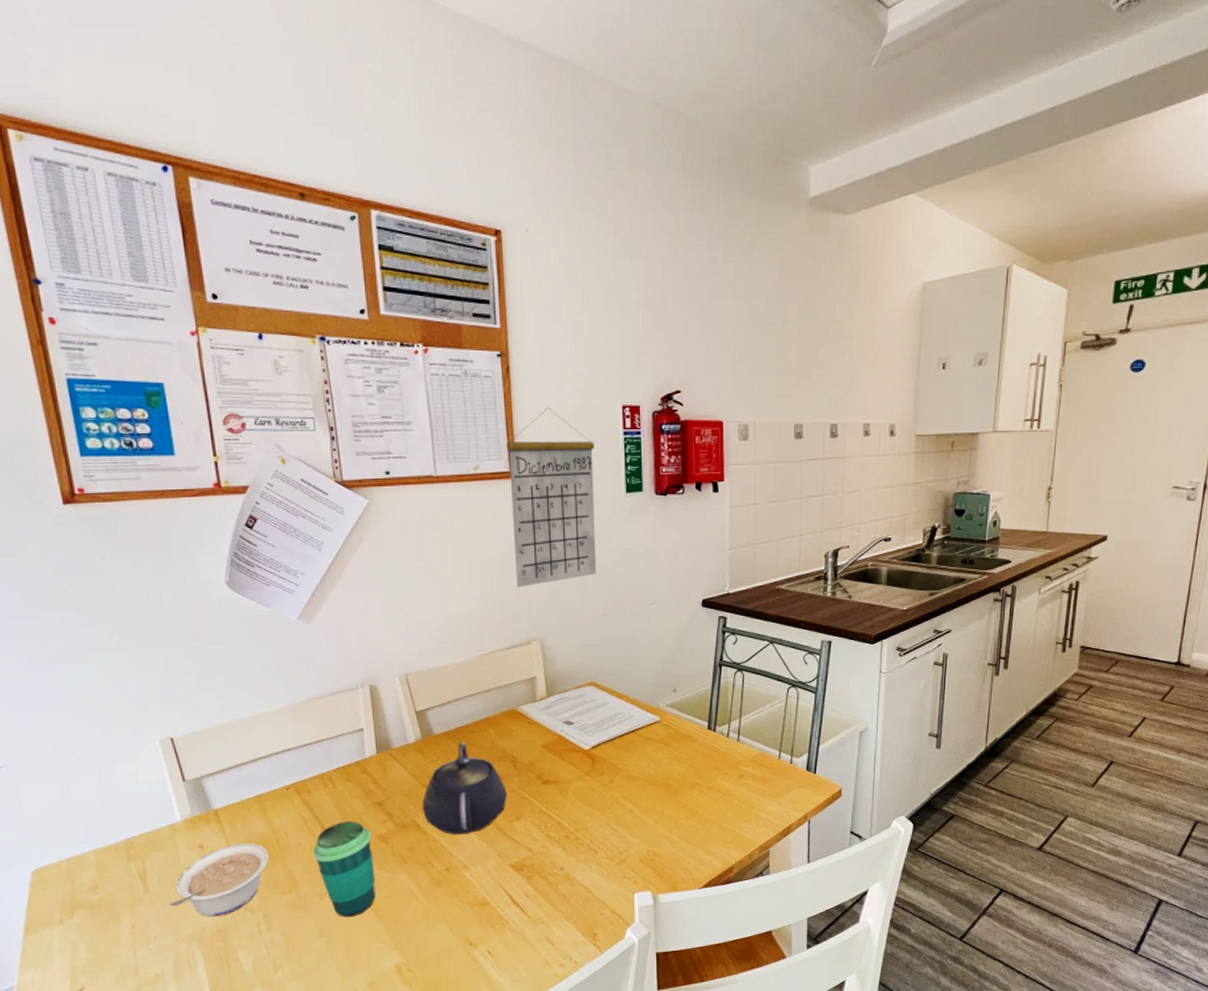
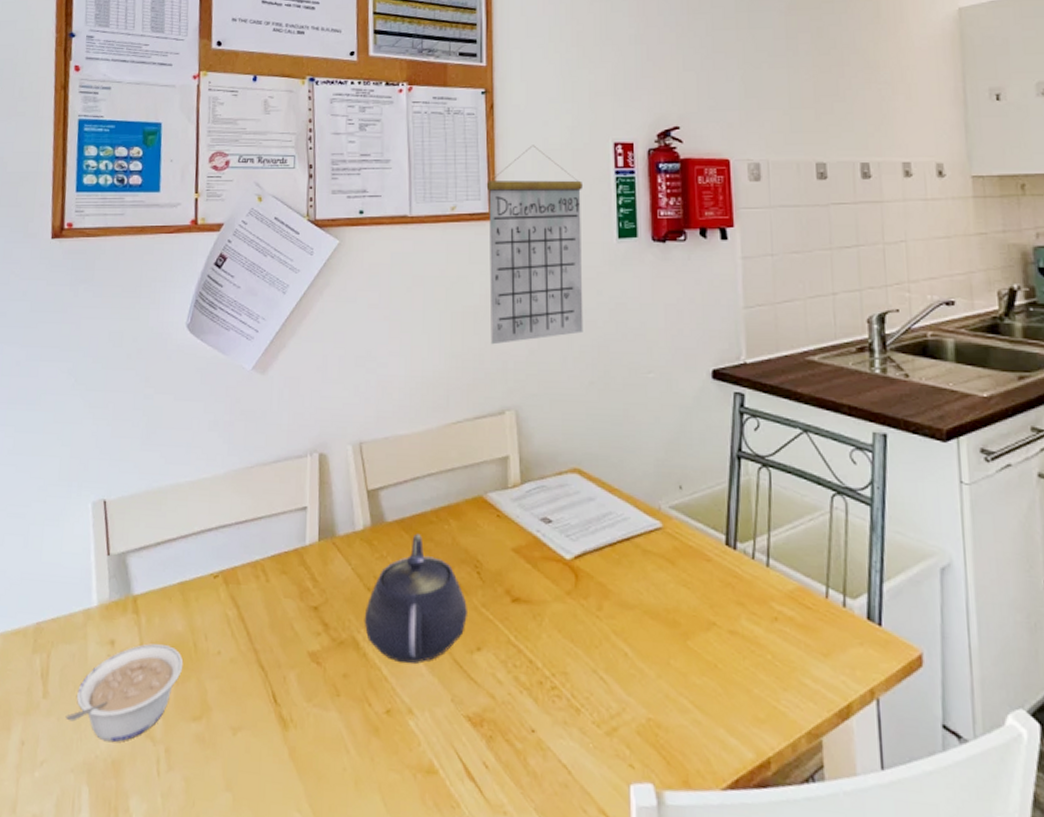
cup: present [312,821,376,918] -> none [232,627,301,767]

